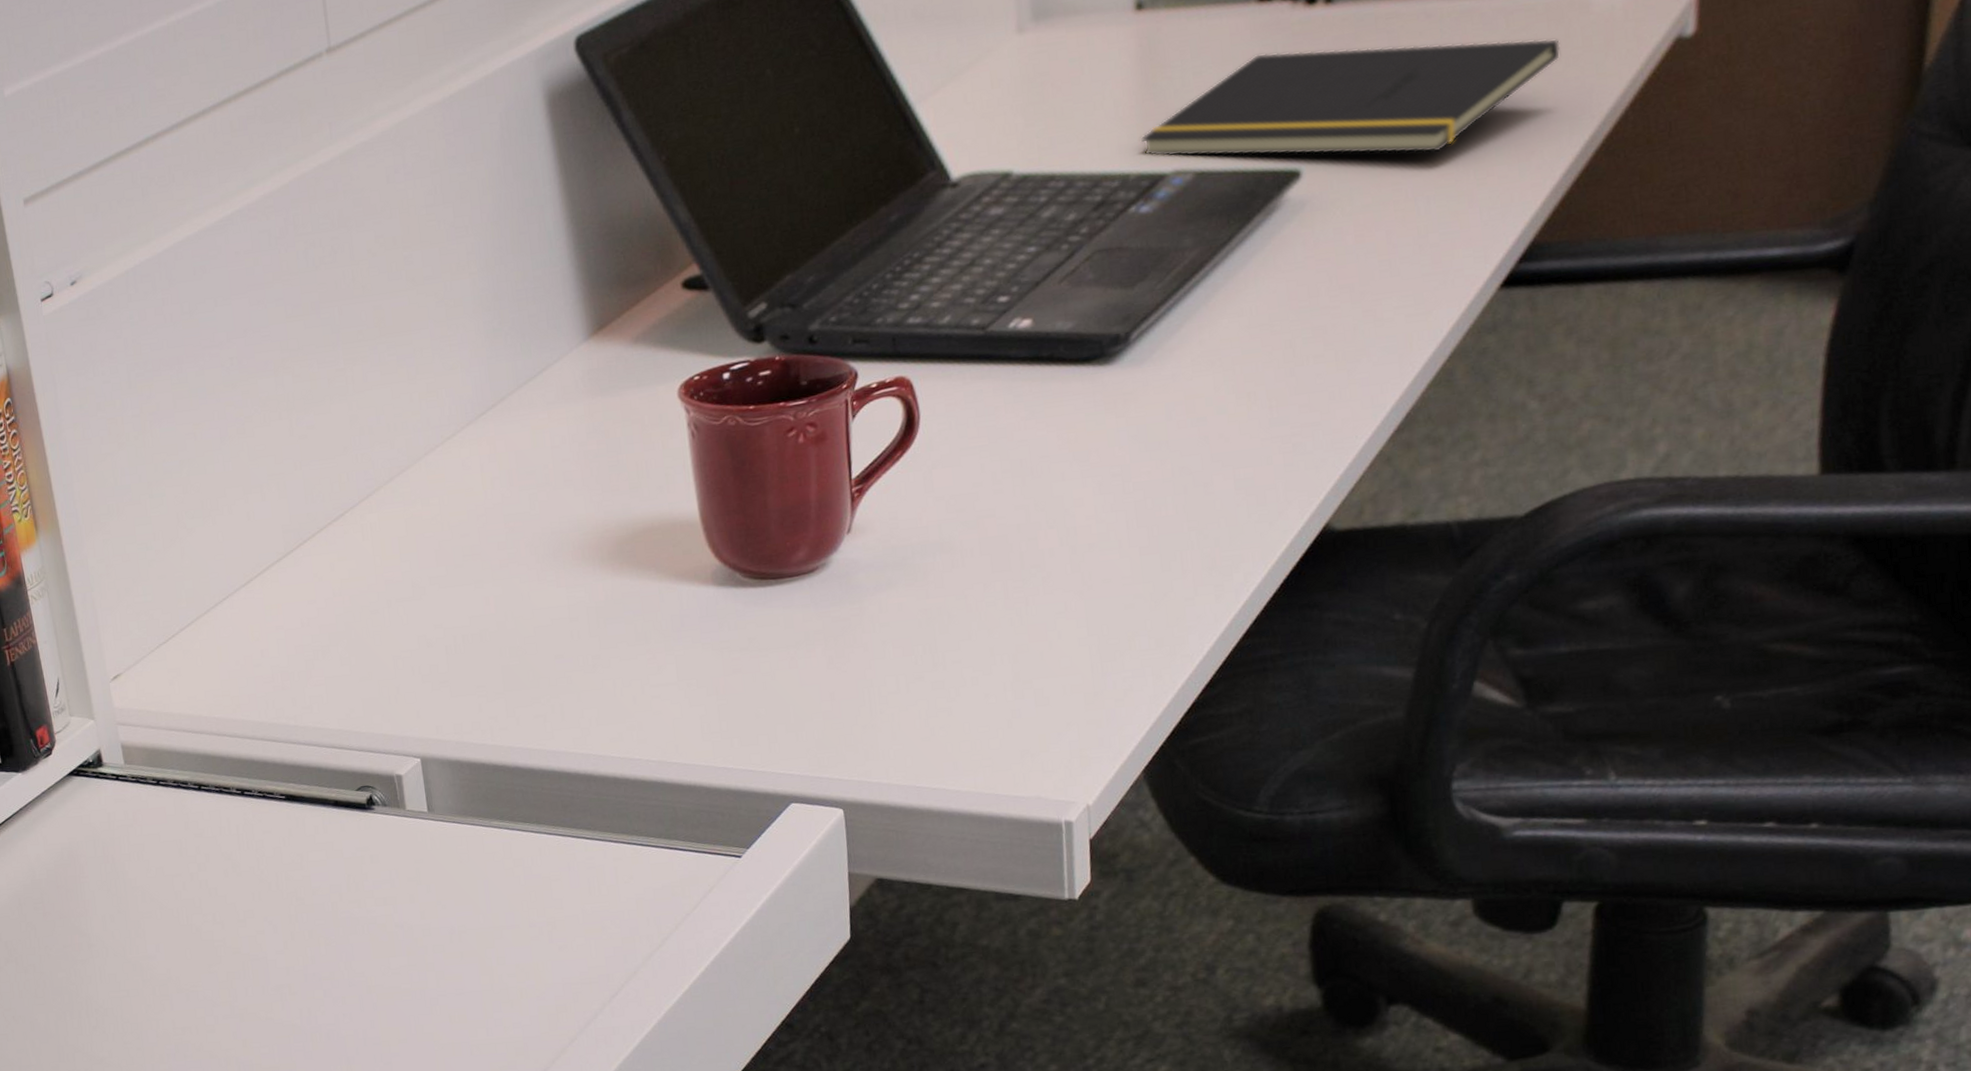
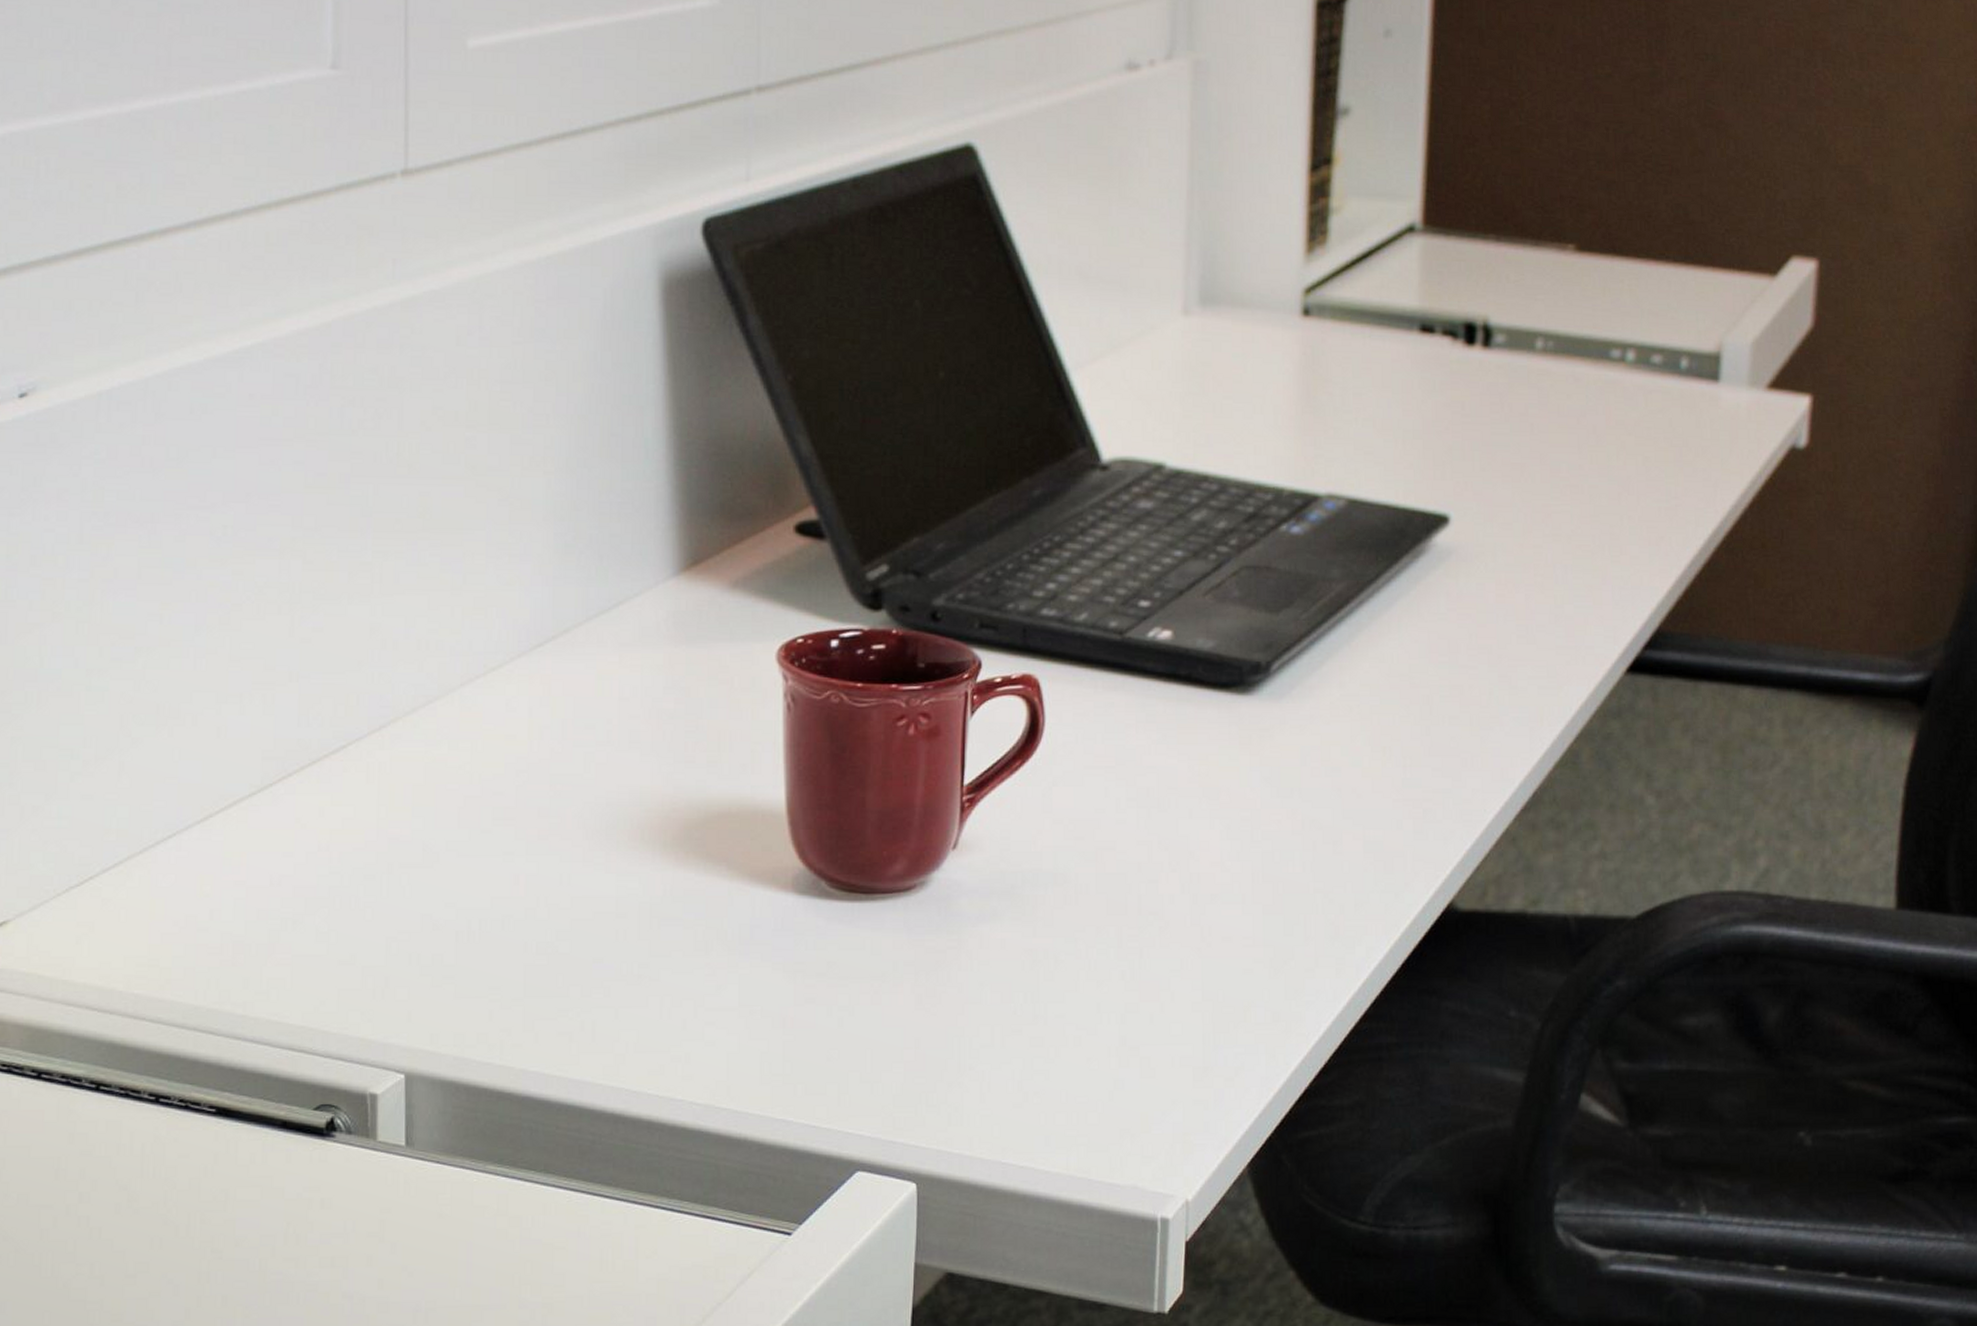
notepad: present [1141,38,1561,157] -> none [1298,386,1692,521]

